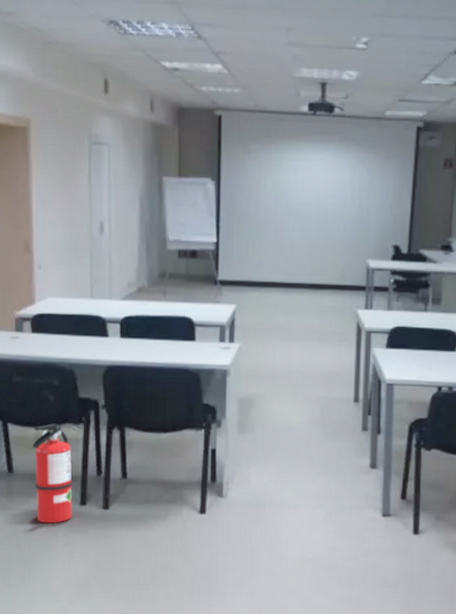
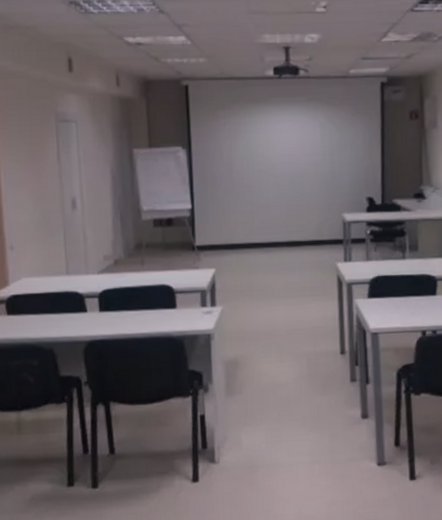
fire extinguisher: present [32,423,77,524] -> none [14,405,60,510]

